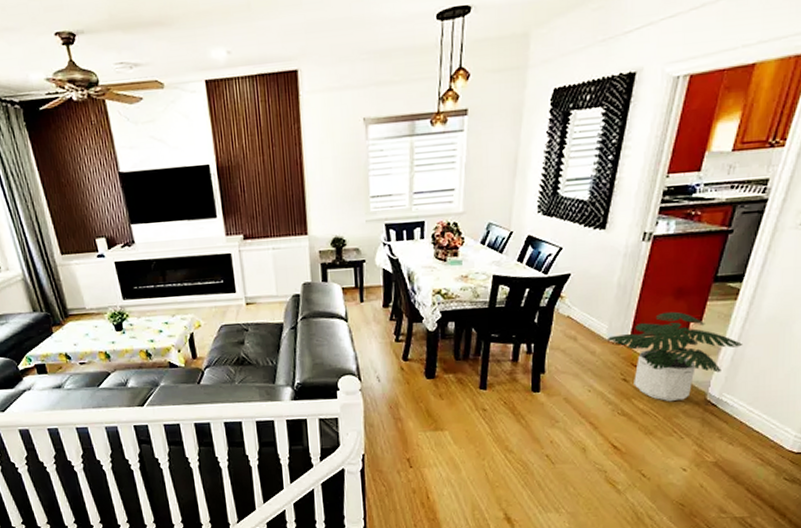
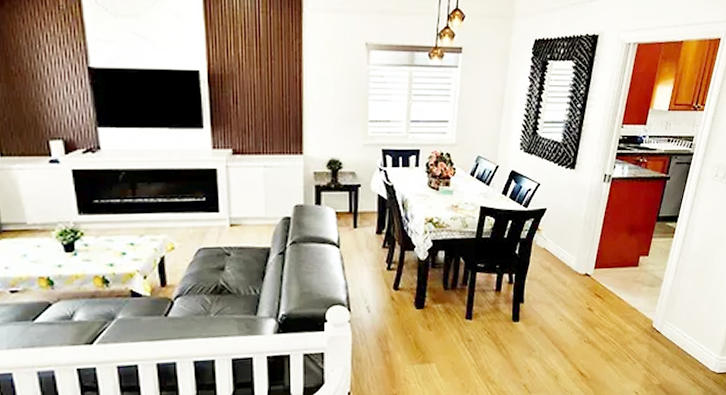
potted plant: present [608,311,743,402] -> none [576,246,679,330]

